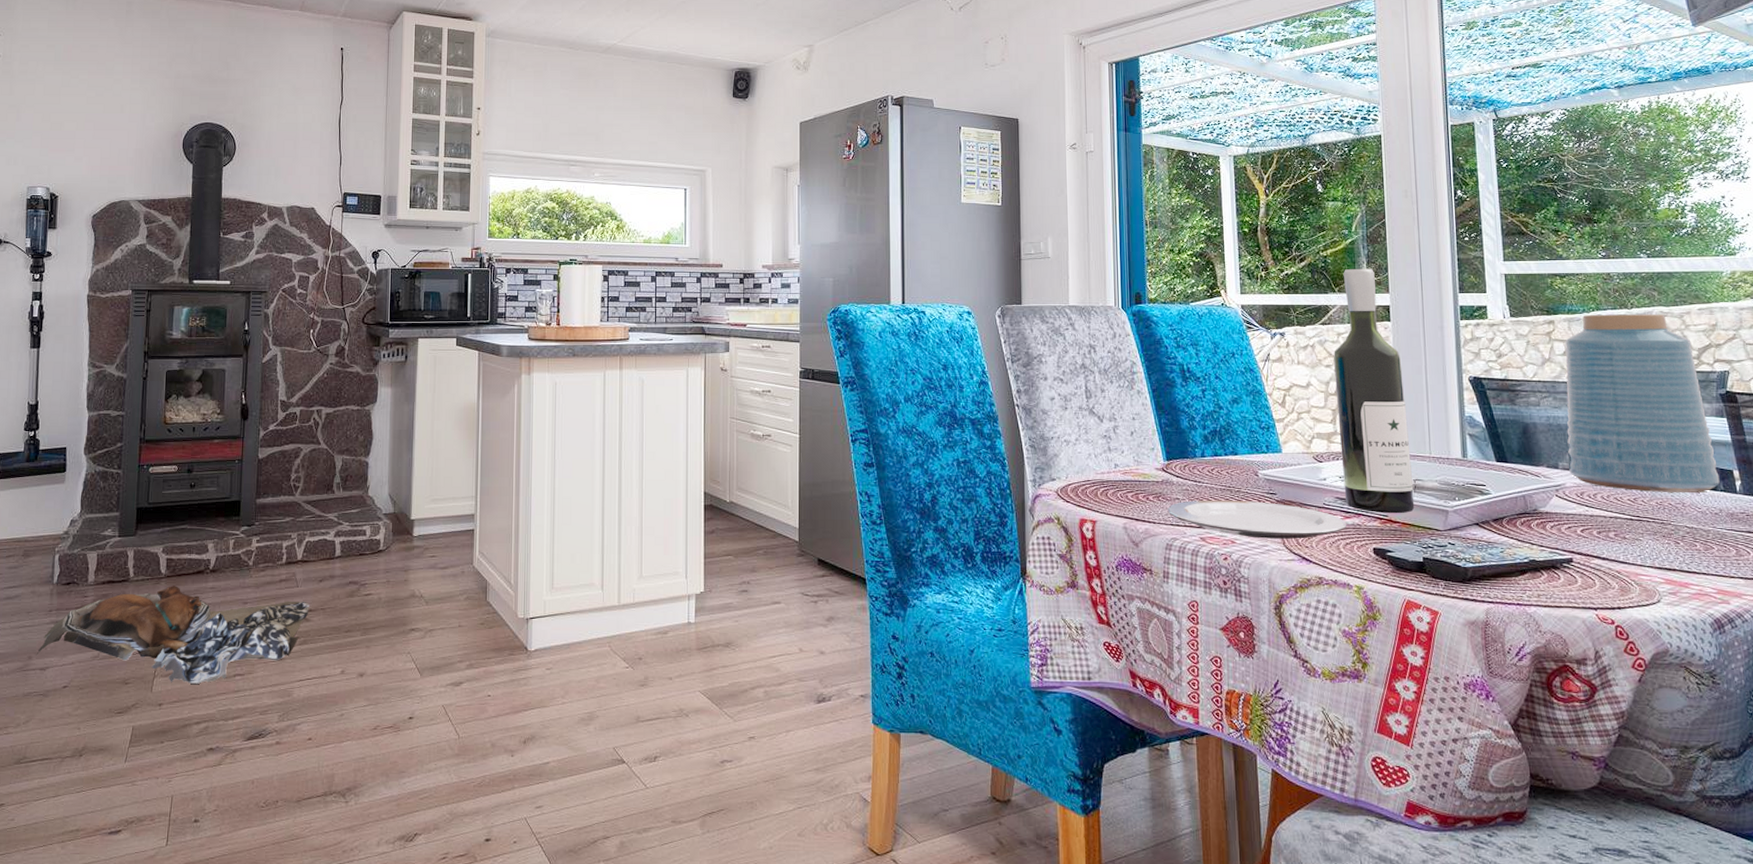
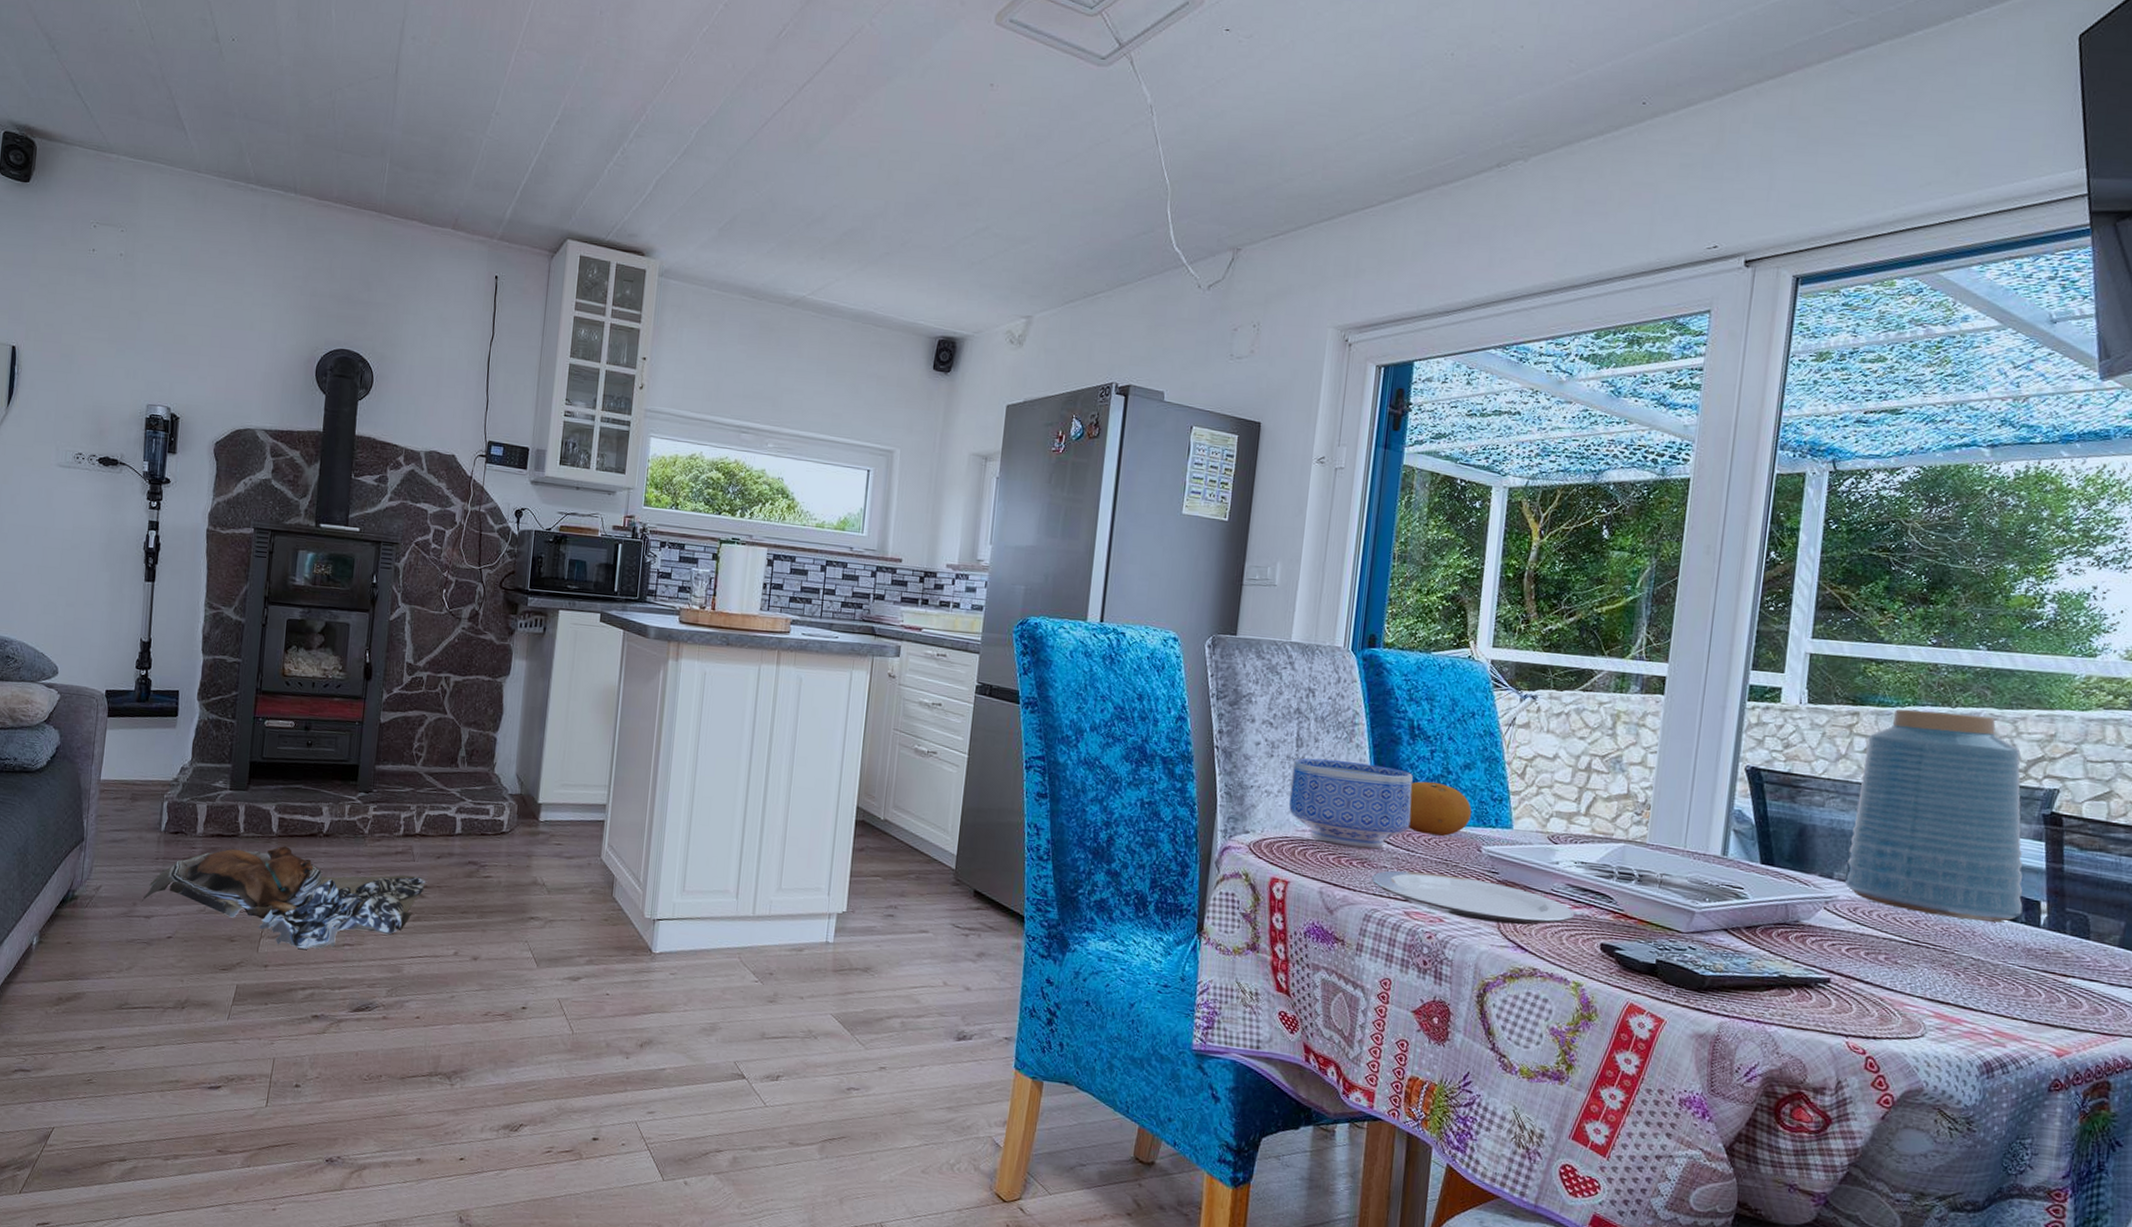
bowl: none [1085,407,1194,485] -> present [1288,758,1413,850]
fruit: none [1190,417,1245,465] -> present [1408,781,1472,836]
bottle: present [1333,268,1415,514] -> none [1577,630,1669,910]

